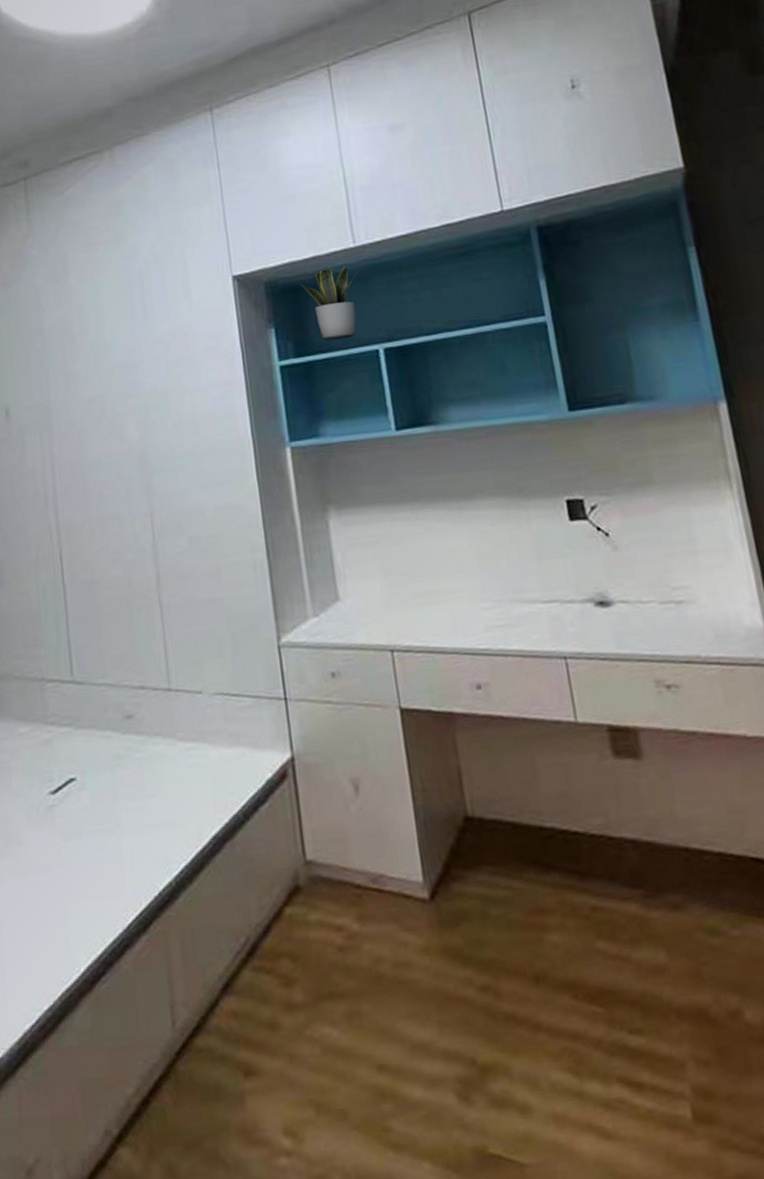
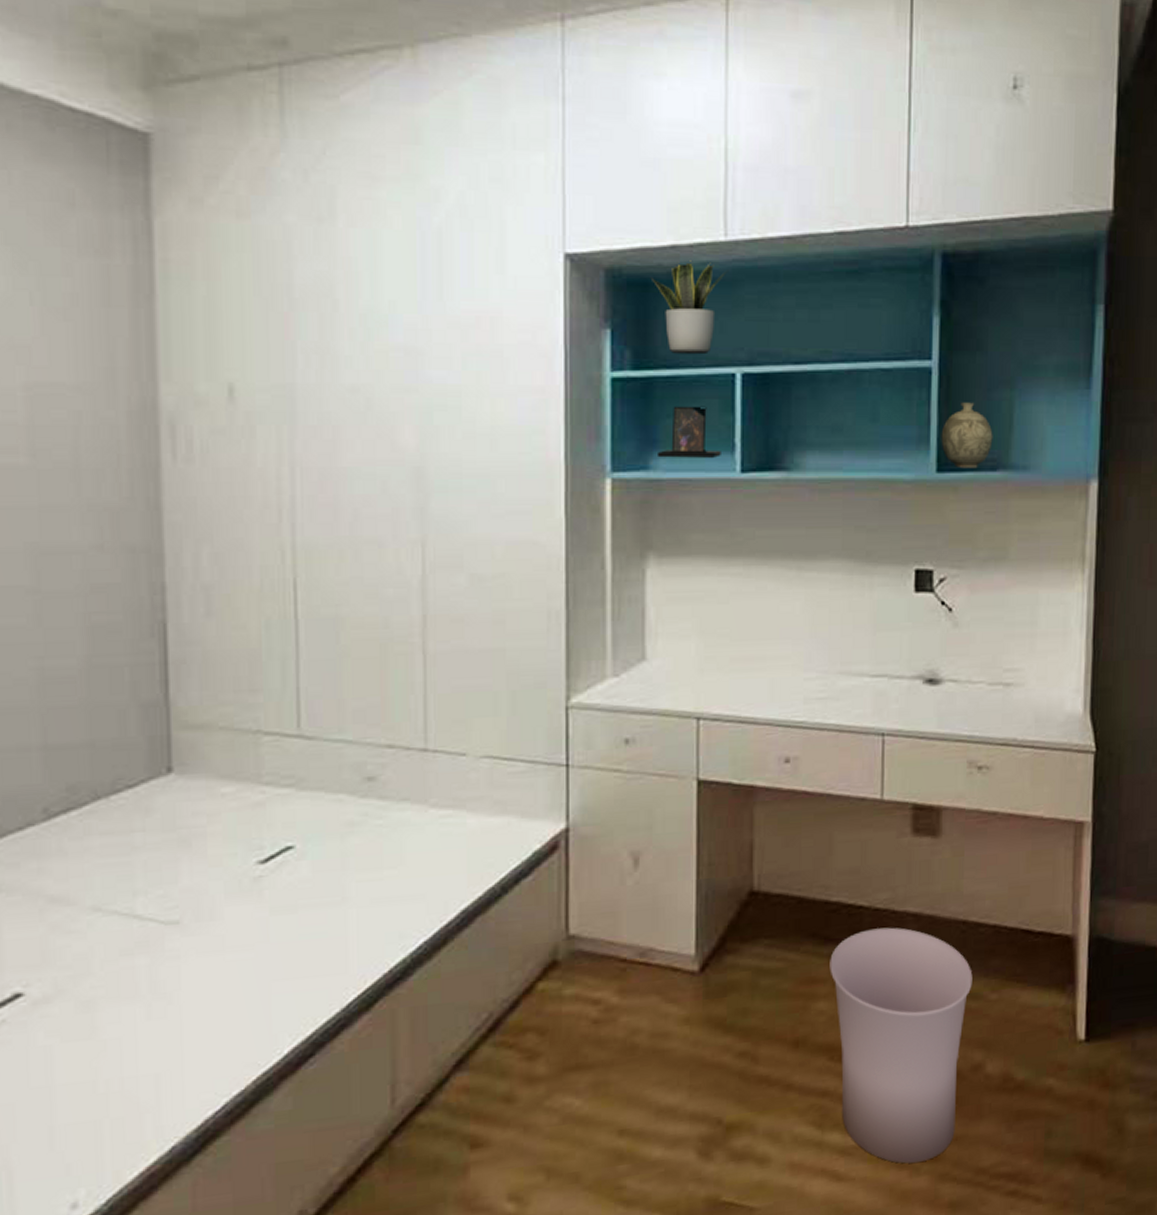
photo frame: none [324,379,377,426] -> present [656,406,721,458]
waste bin: none [554,854,726,1124] -> present [830,927,973,1164]
decorative vase: none [566,346,616,405] -> present [941,402,993,469]

